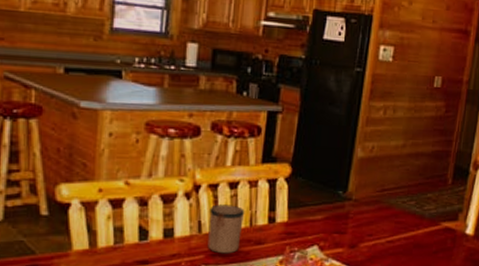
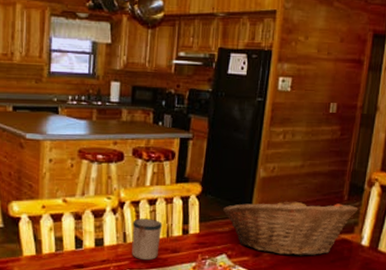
fruit basket: none [316,179,463,247] -> present [223,196,358,256]

